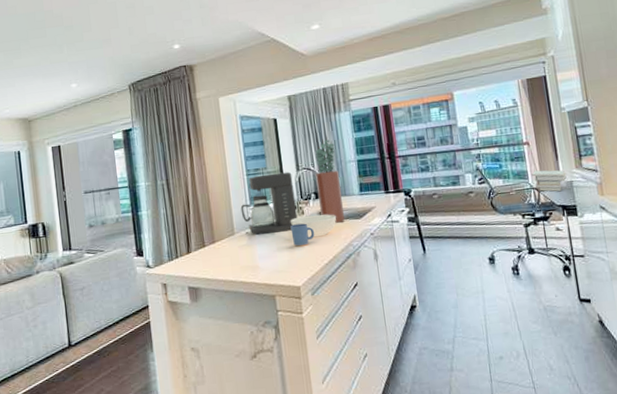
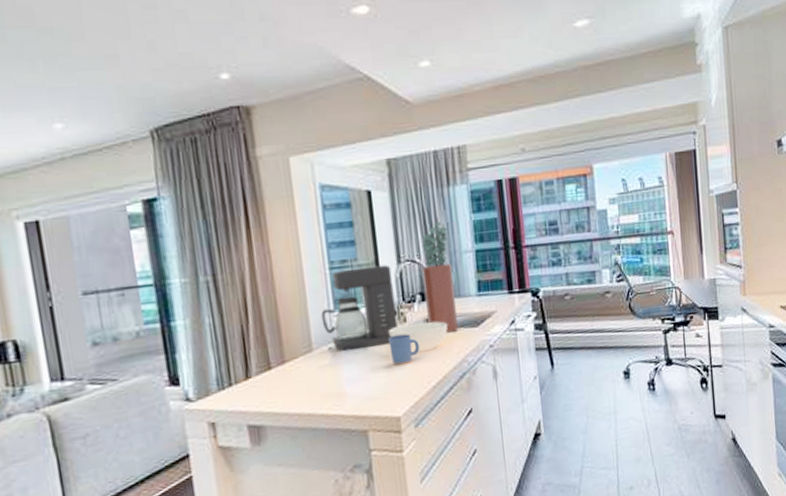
books: present [532,170,567,192] -> none [674,265,710,292]

